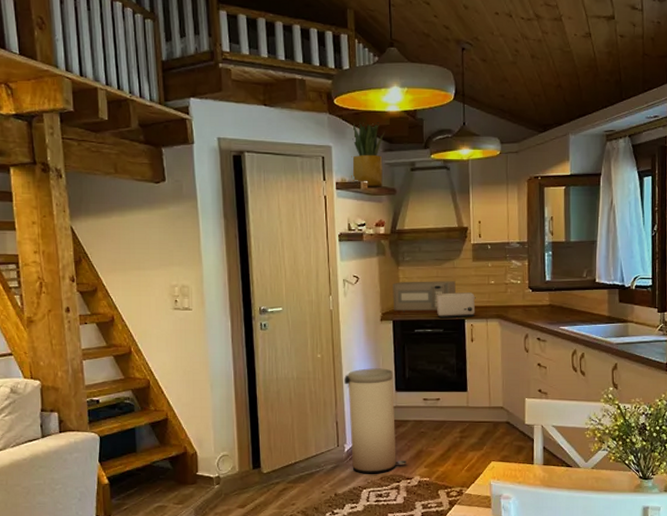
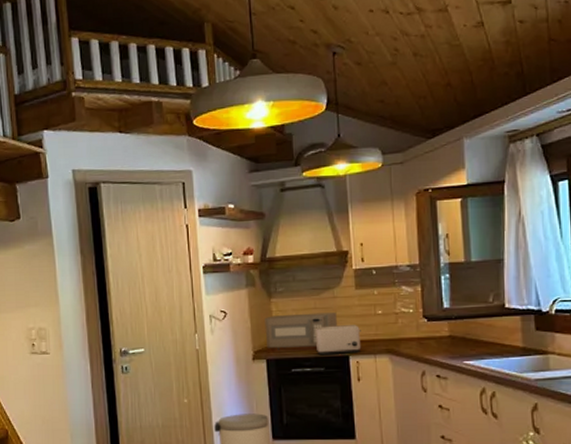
planter: present [351,122,385,189] -> none [214,141,250,214]

